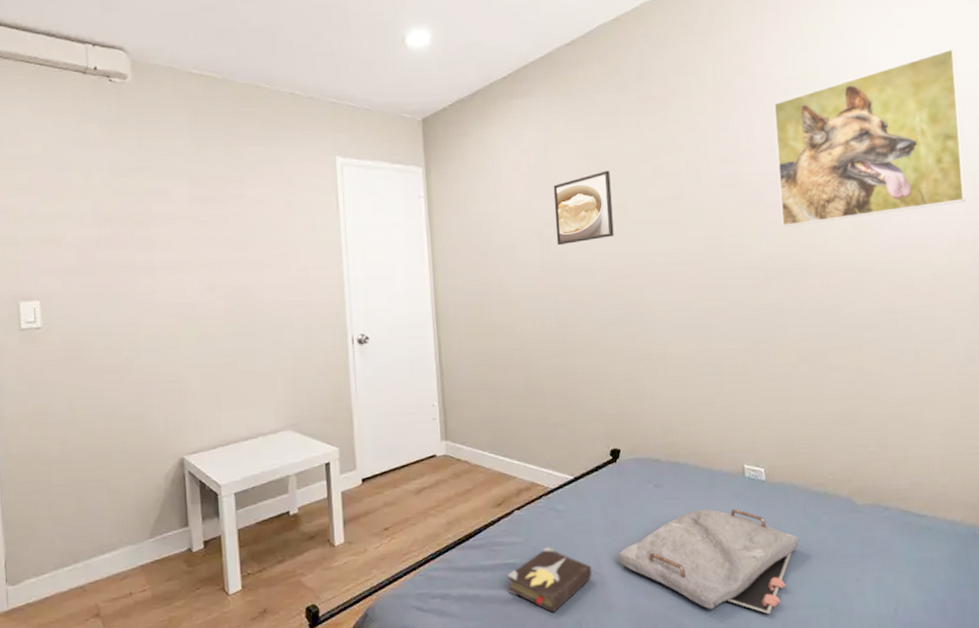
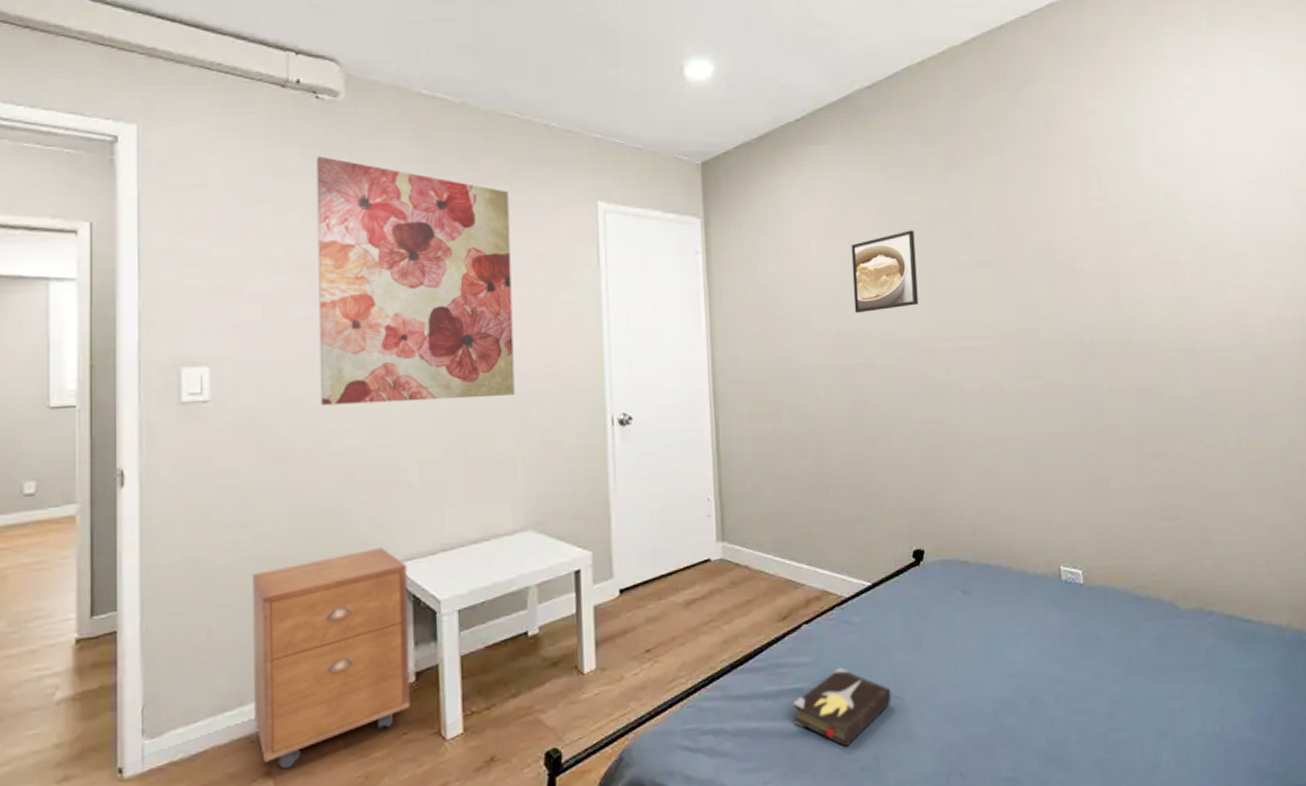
cabinet: none [79,443,201,613] -> present [253,547,410,770]
wall art: none [112,129,273,331] -> present [316,156,515,406]
serving tray: present [618,508,800,614] -> none [921,617,1121,738]
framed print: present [773,47,966,227] -> none [1088,115,1285,299]

